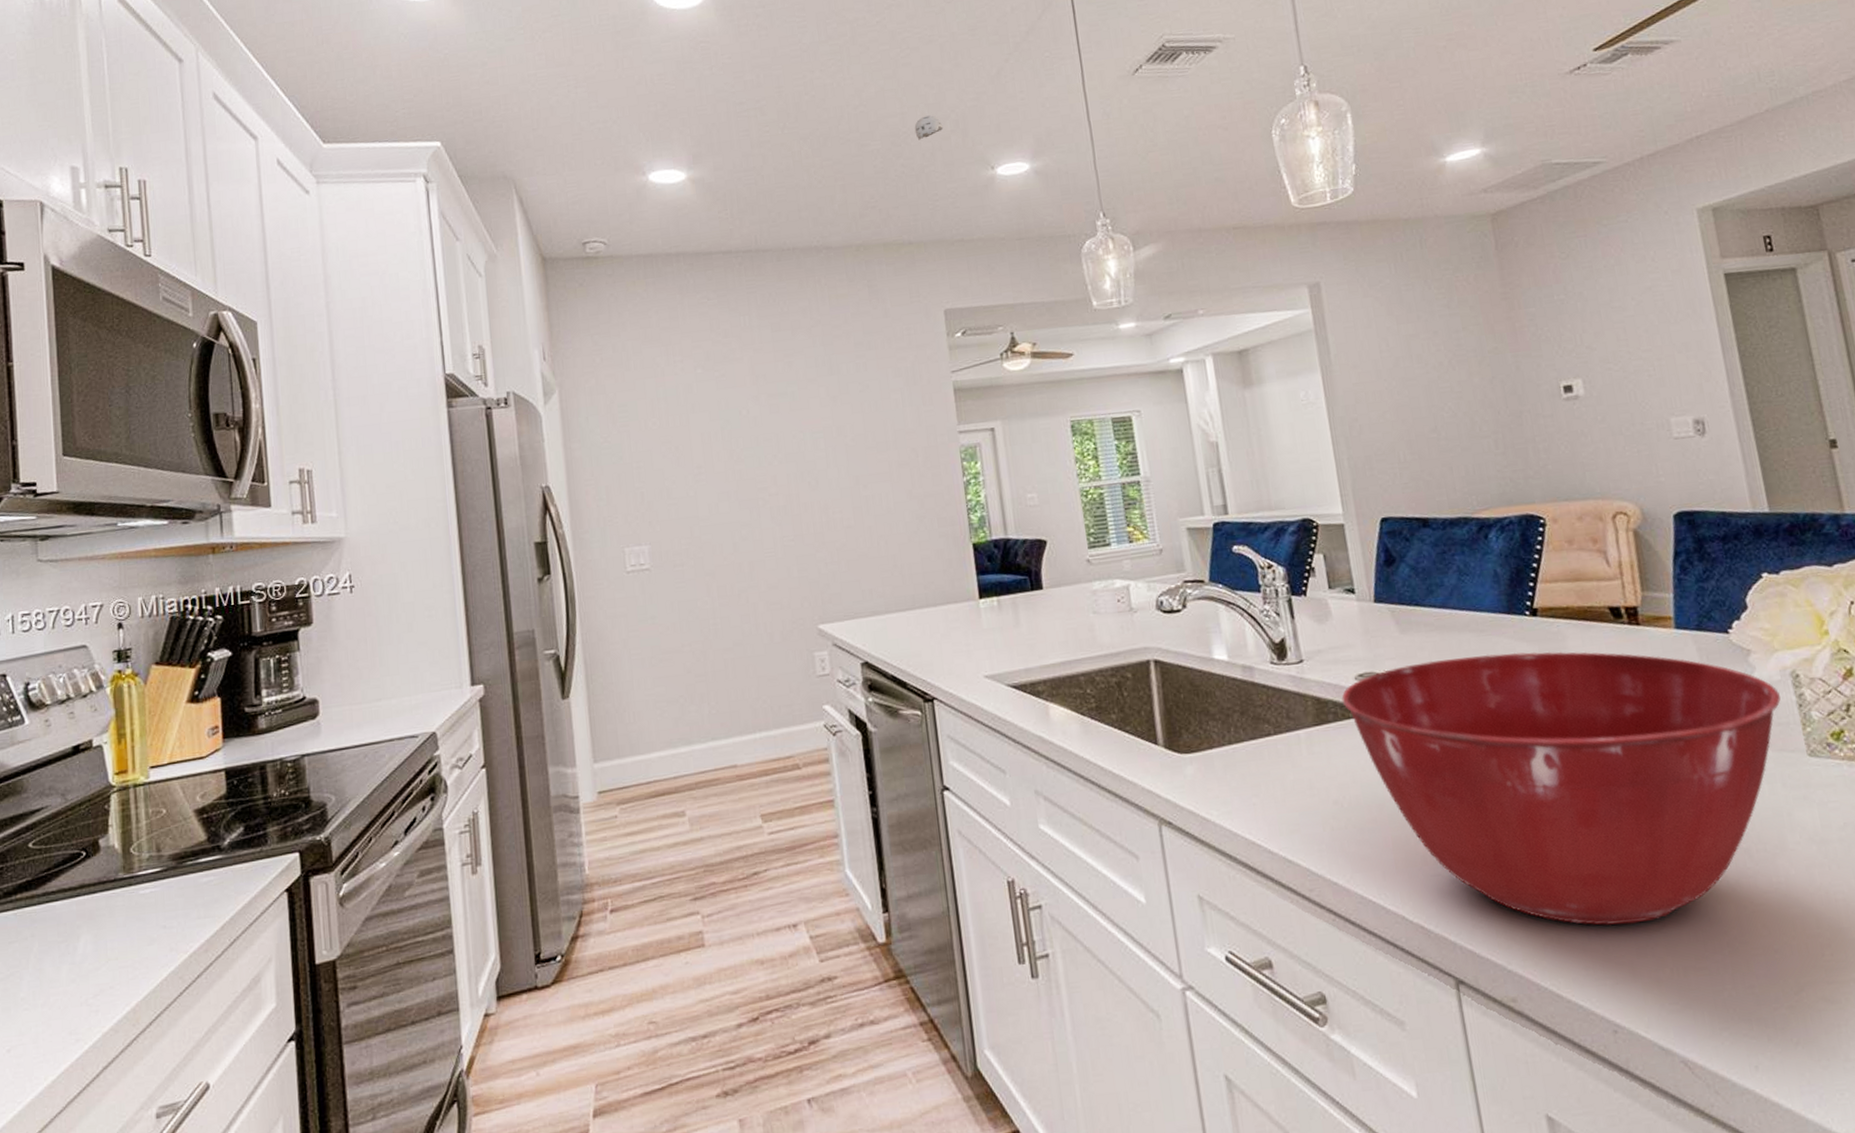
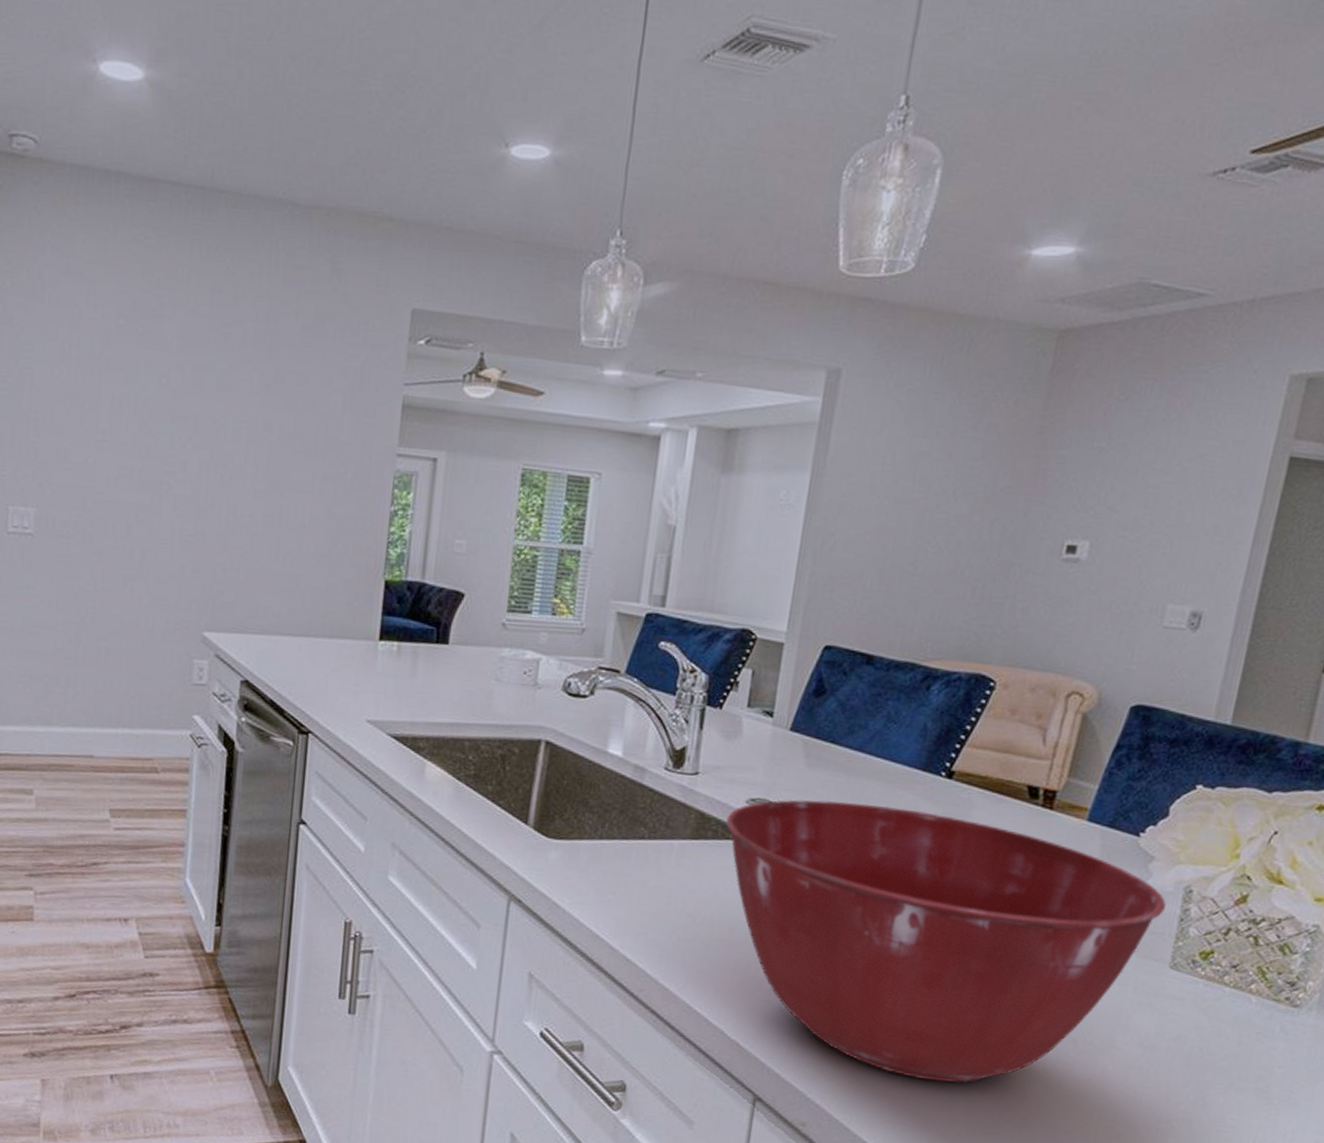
smoke detector: present [914,115,944,140] -> none [425,60,461,90]

